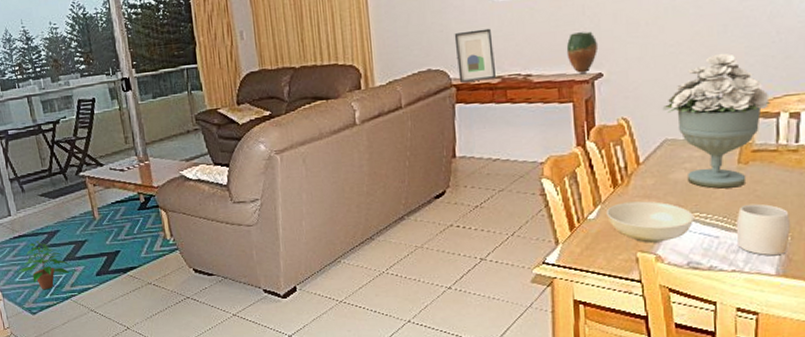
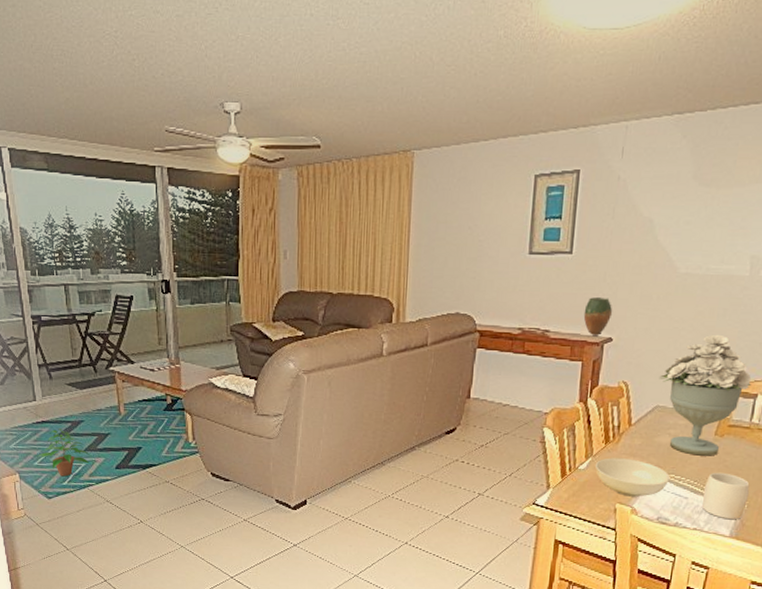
picture frame: present [454,28,497,82] -> none [483,281,520,330]

